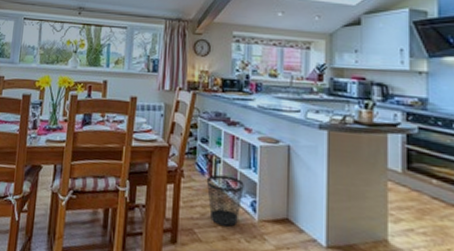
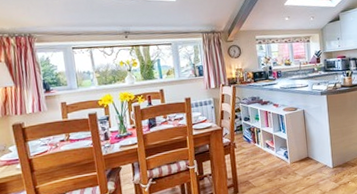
wastebasket: present [206,174,244,227] -> none [252,139,279,173]

